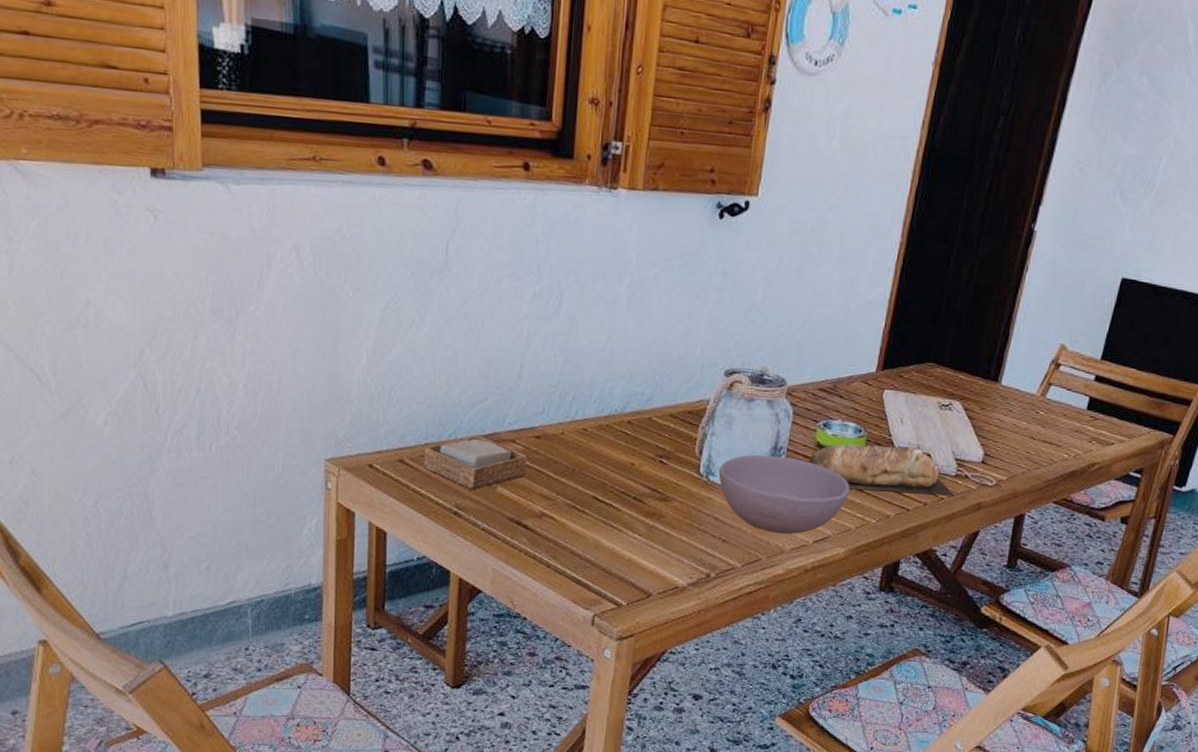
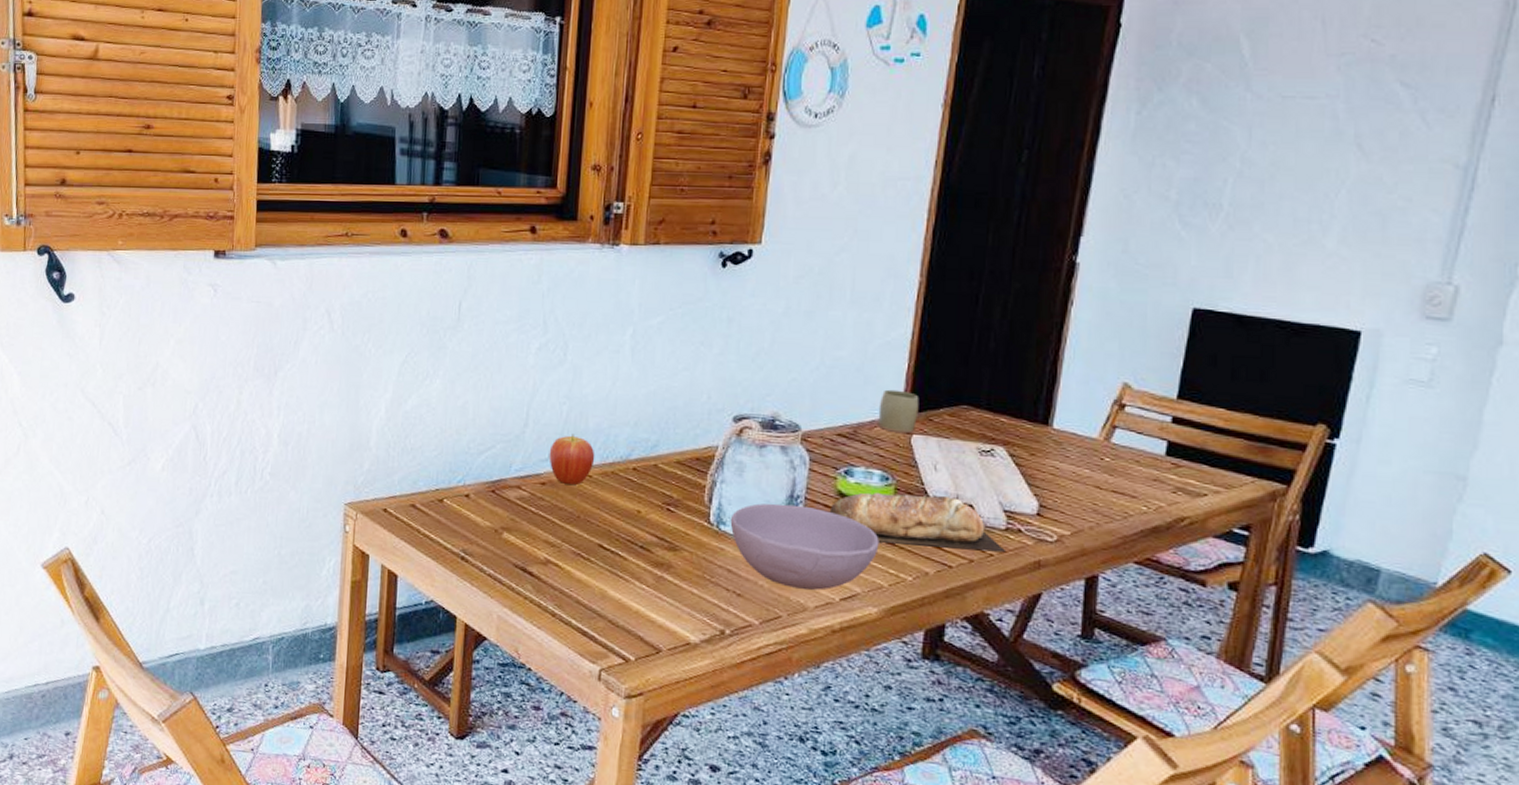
napkin holder: present [424,435,528,490] -> none [434,482,533,535]
fruit: none [543,386,591,439] -> present [549,434,595,486]
mug: none [855,346,893,388] -> present [878,389,919,433]

